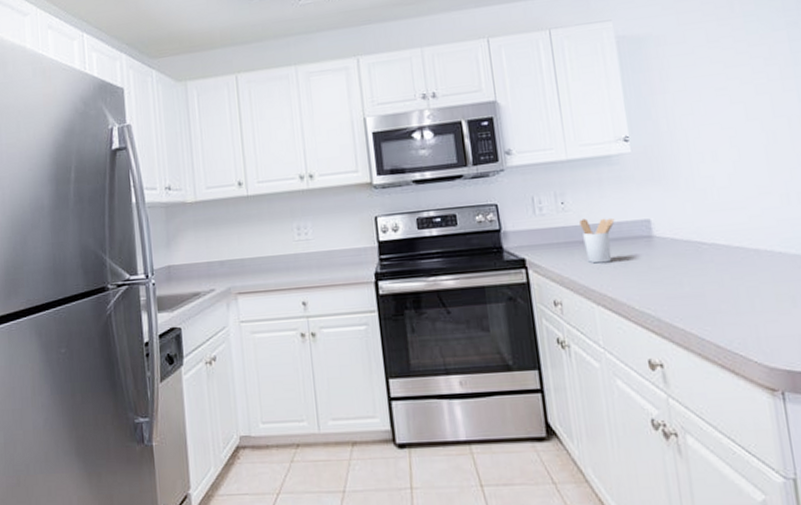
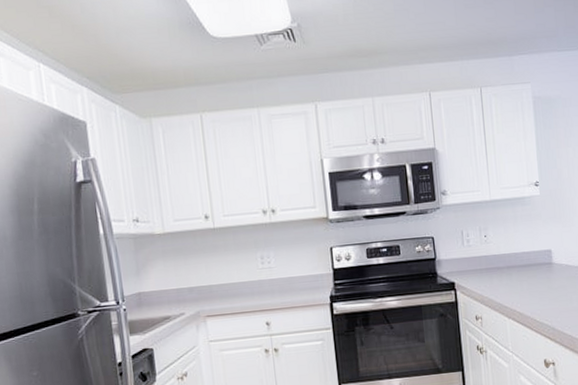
utensil holder: present [579,218,615,264] -> none [498,248,525,286]

